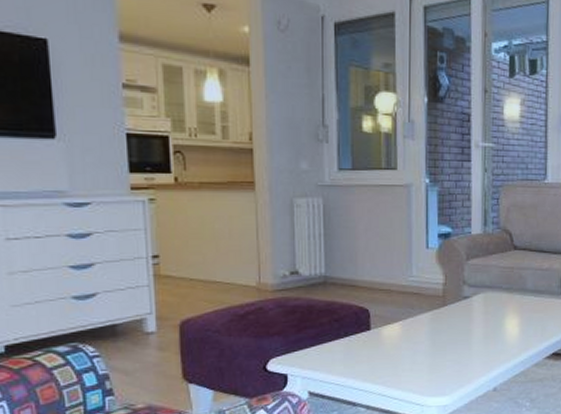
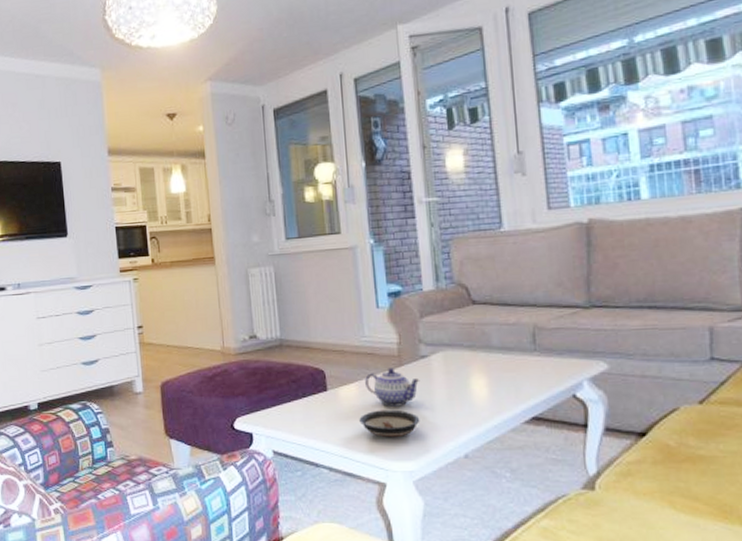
saucer: none [400,348,458,375] -> present [359,409,420,438]
teapot: none [409,308,461,345] -> present [365,368,420,407]

